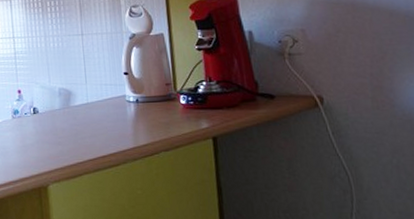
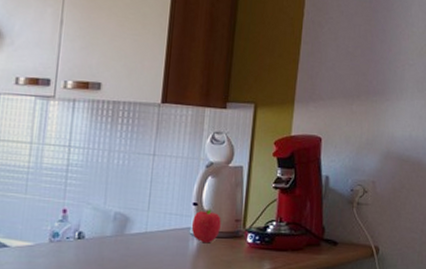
fruit: none [126,76,154,108] -> present [191,209,221,244]

